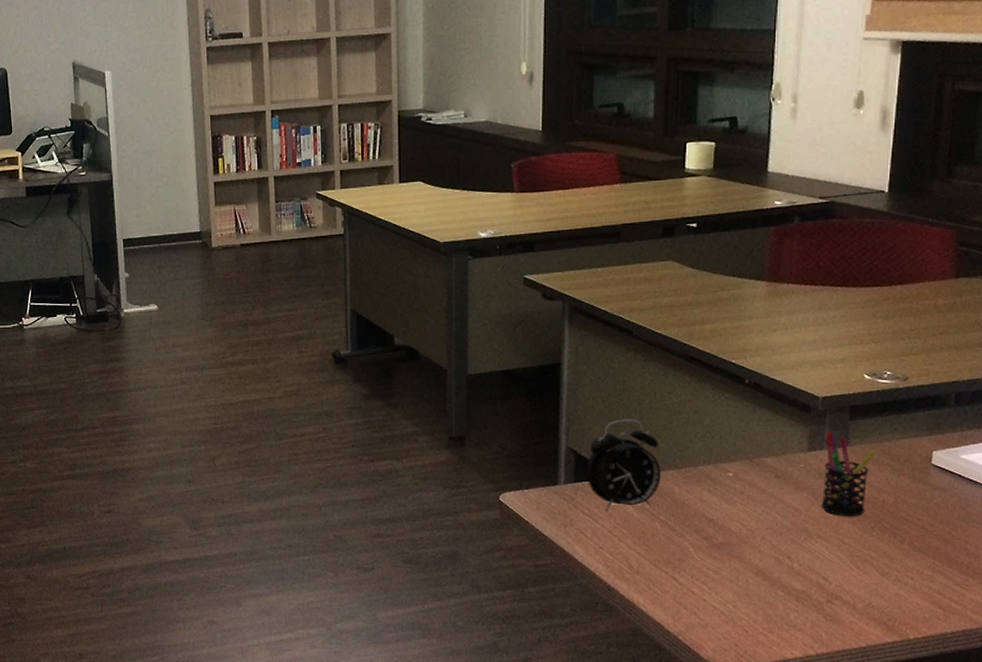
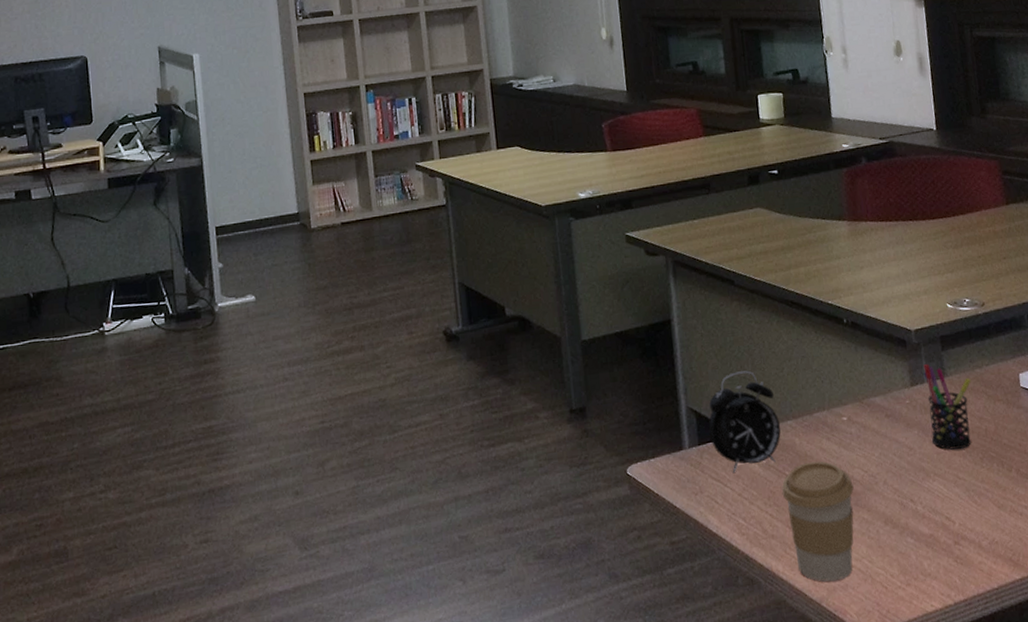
coffee cup: none [653,510,729,619] -> present [782,461,854,582]

